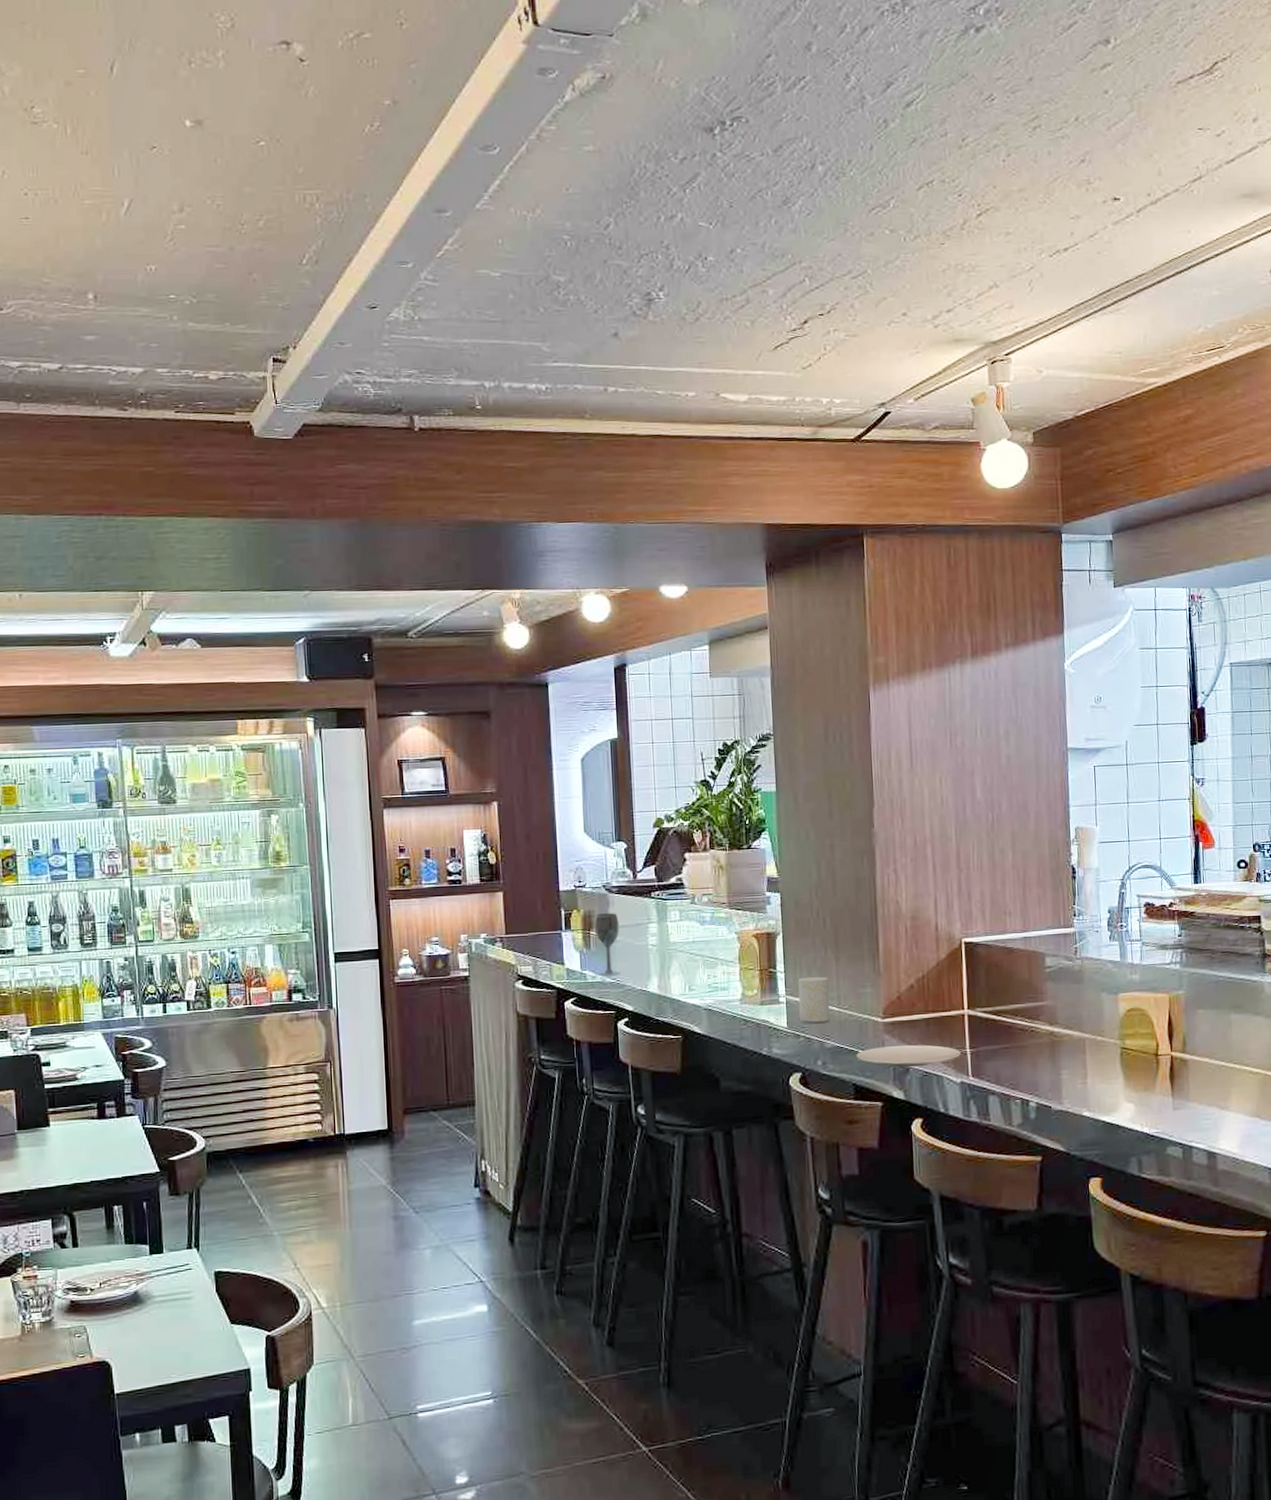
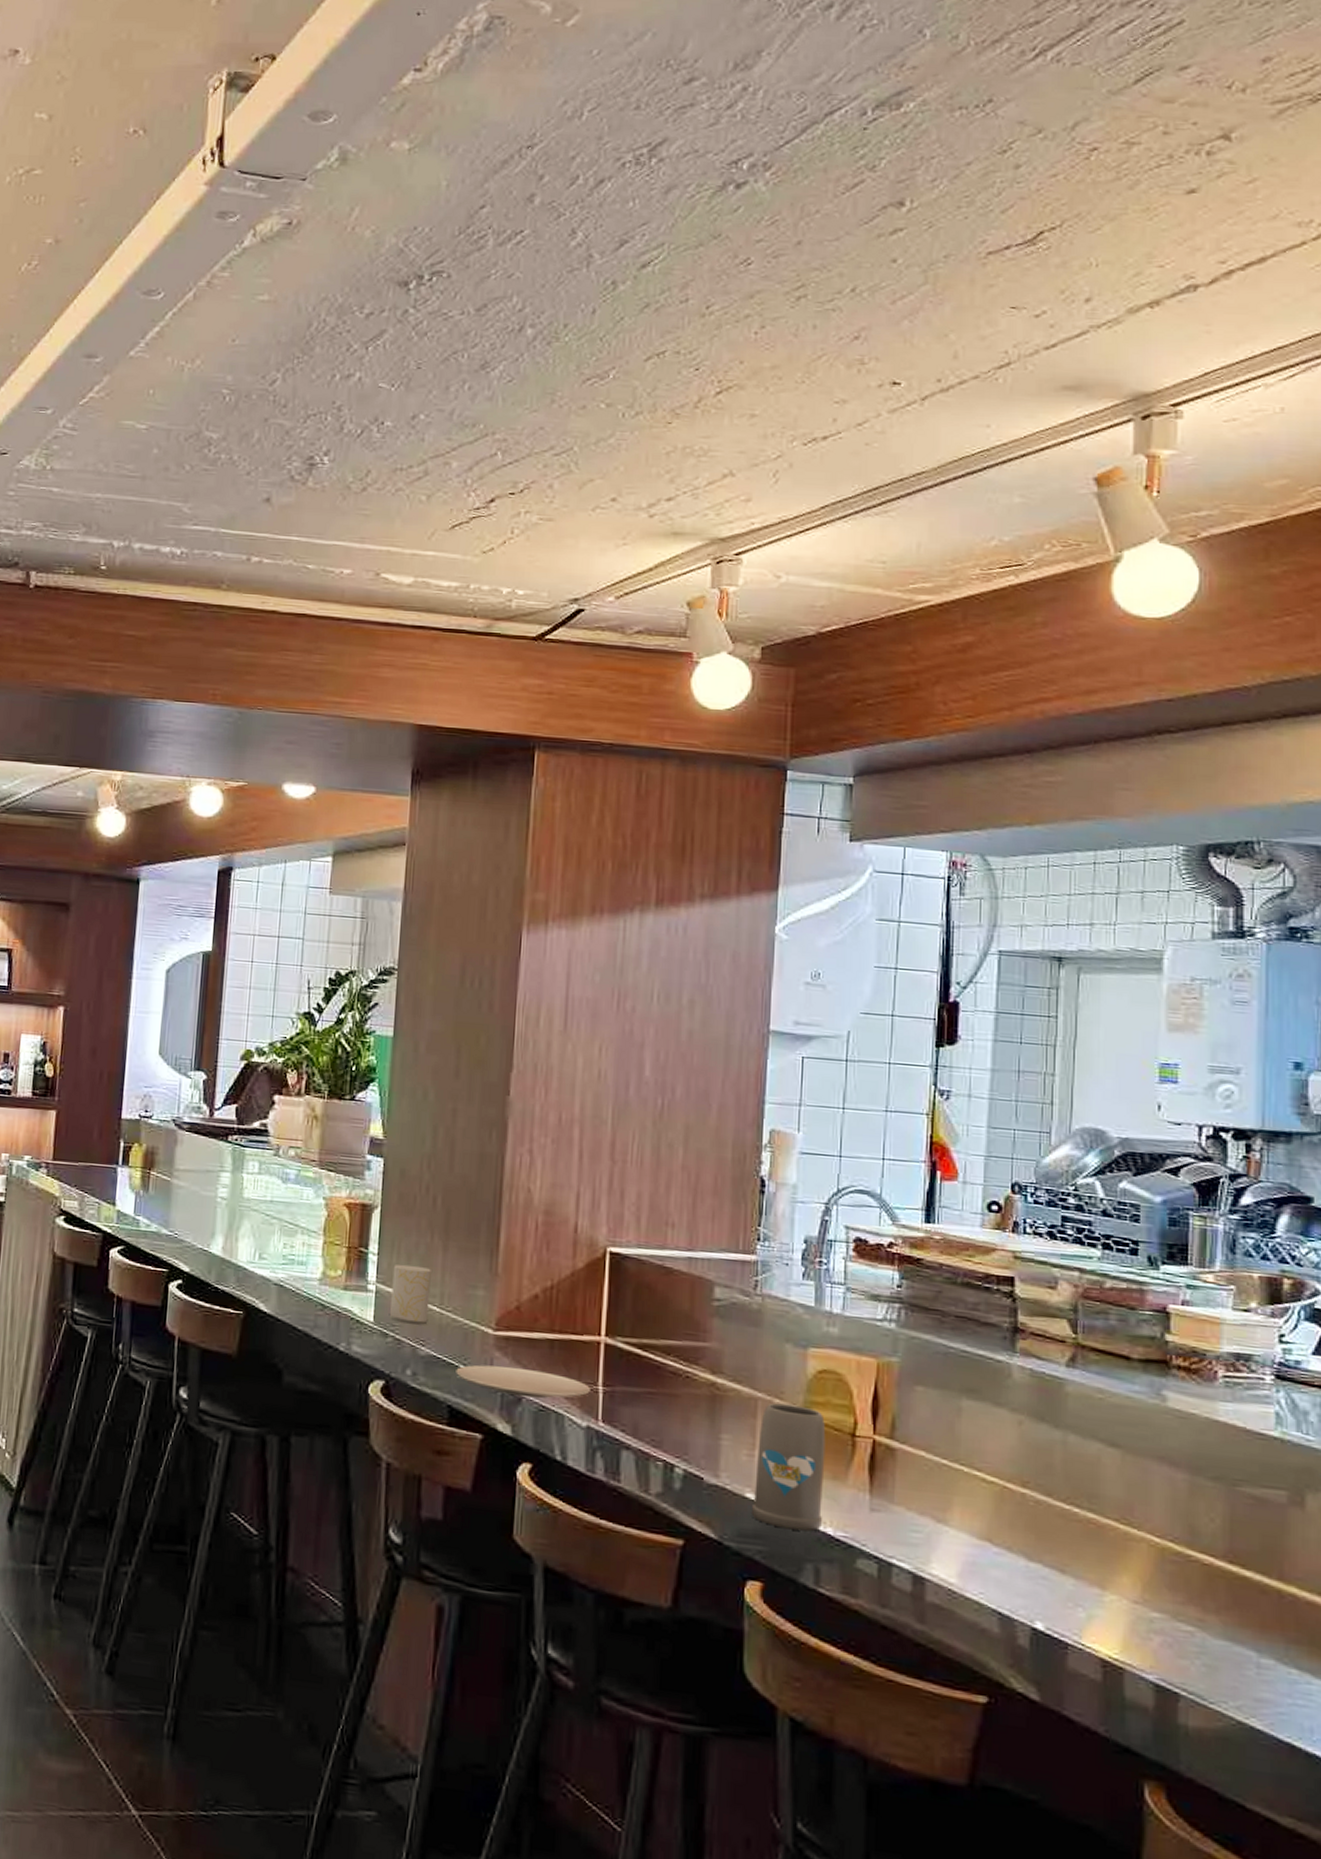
wine glass: present [594,913,621,976] -> none [153,1151,187,1228]
beer mug: none [1088,1039,1141,1135] -> present [752,1403,826,1532]

